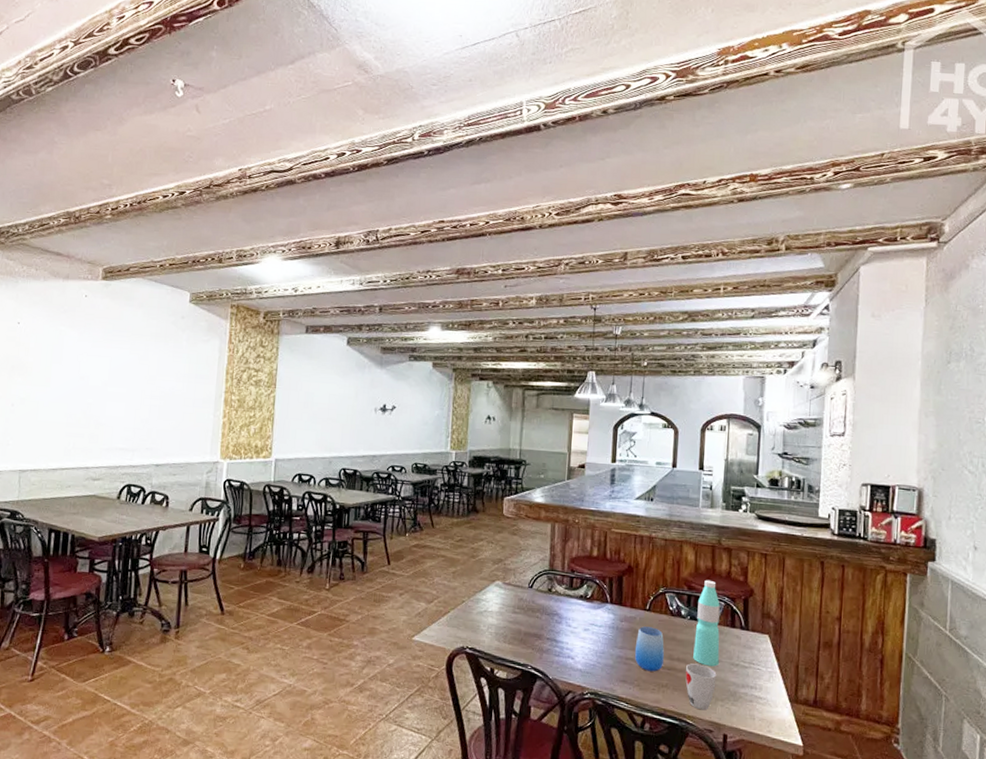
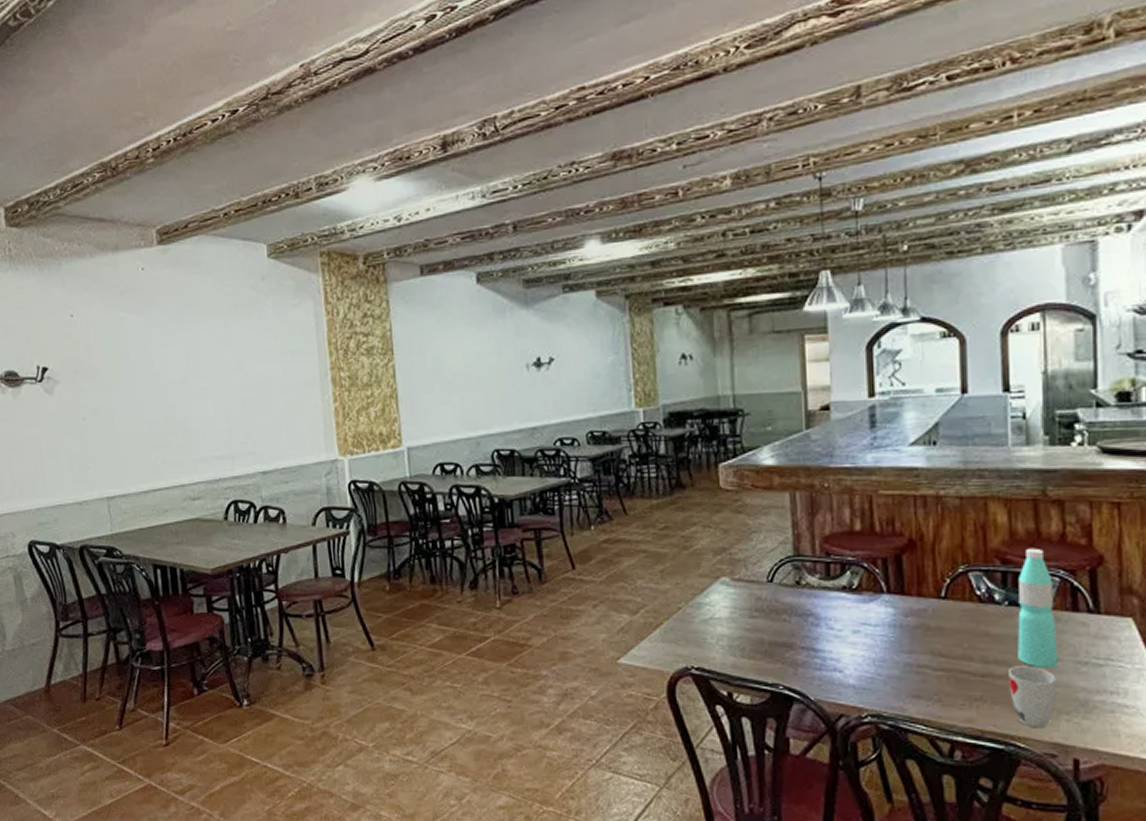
cup: present [634,626,665,672] -> none [929,621,975,681]

